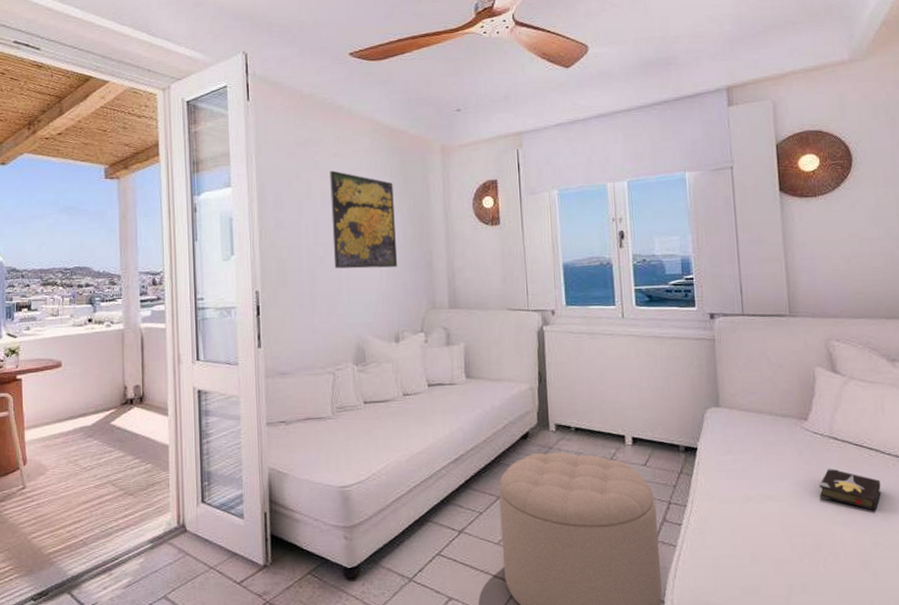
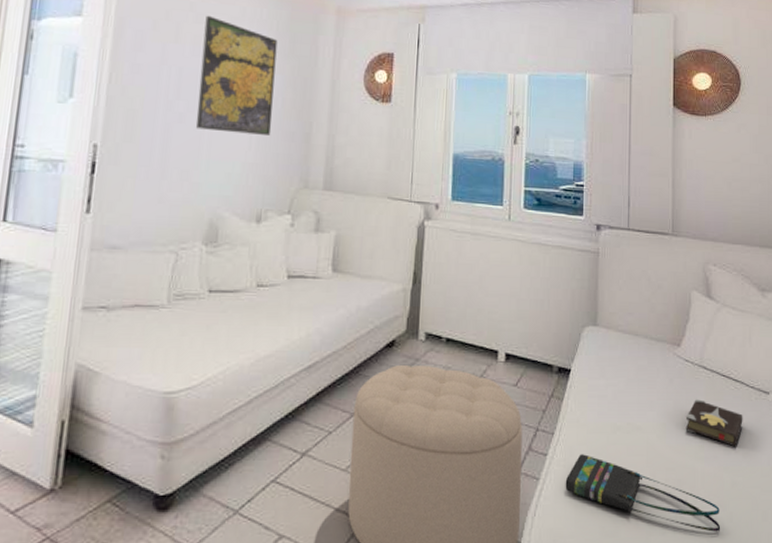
tote bag: none [701,523,865,589] -> present [565,454,721,532]

